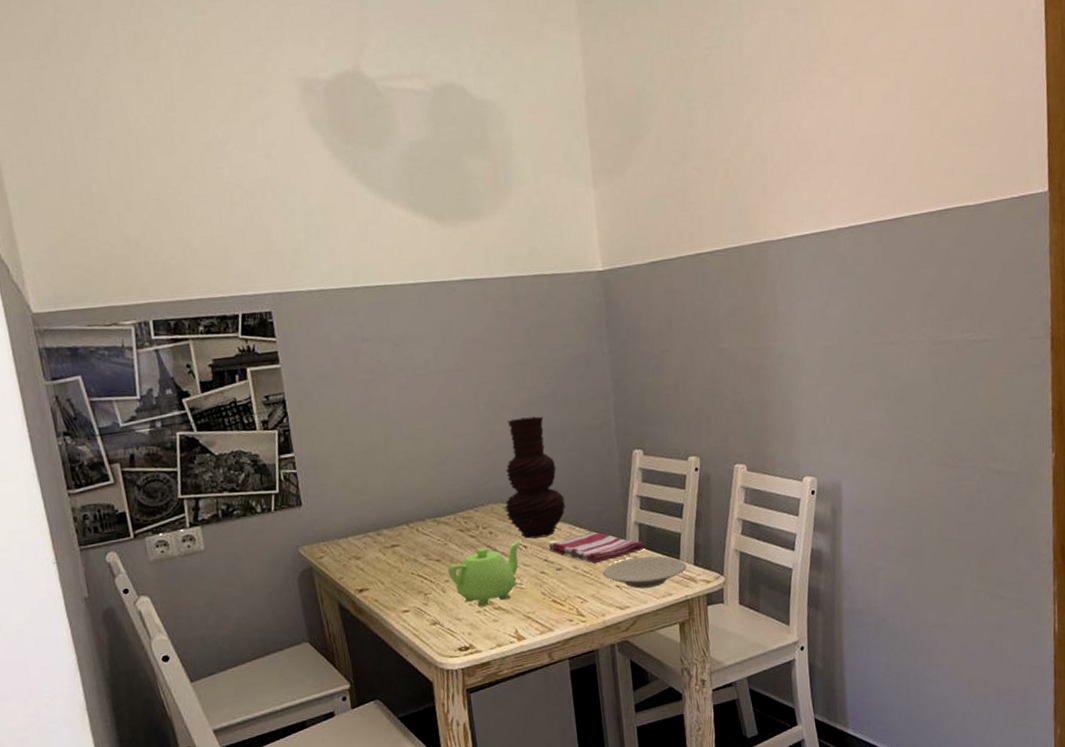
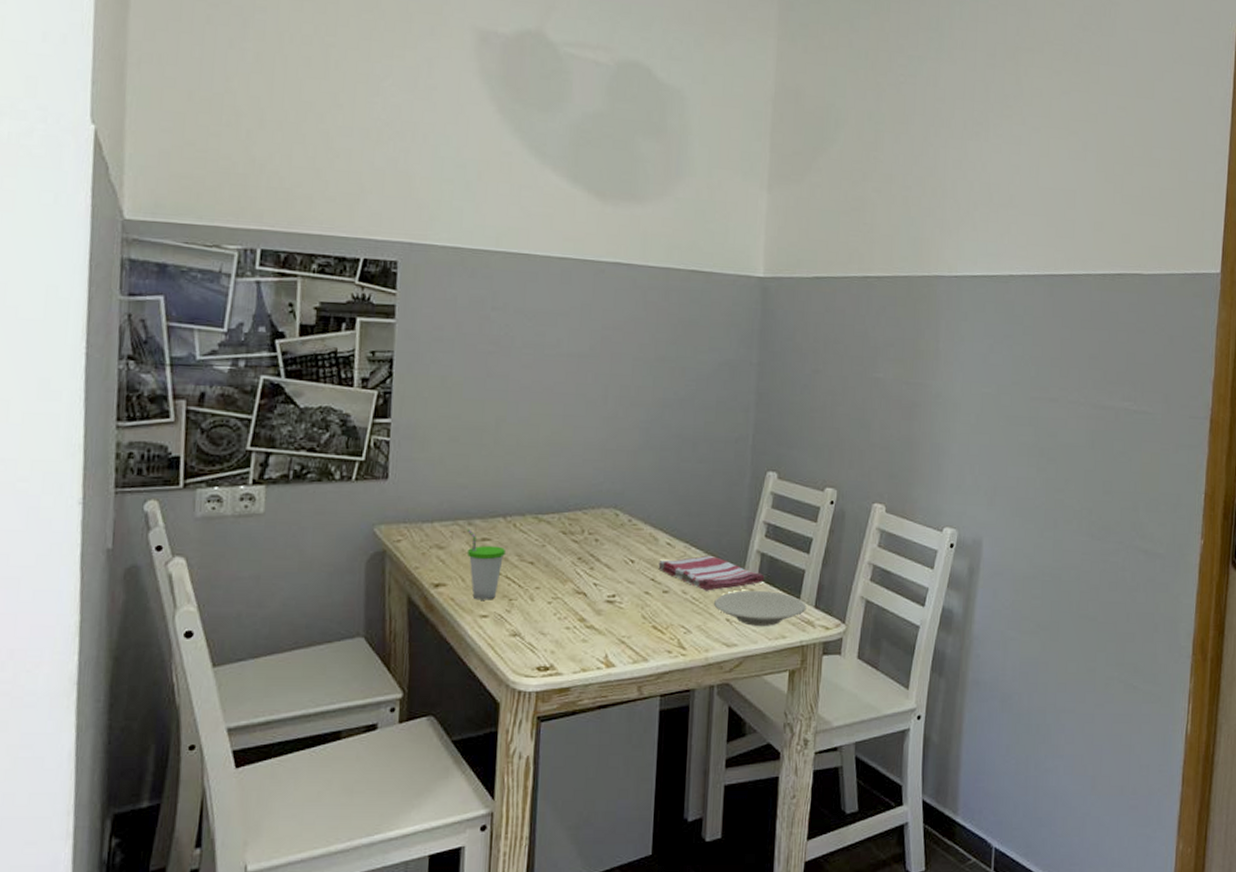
cup: none [377,538,414,598] -> present [466,529,505,600]
teapot: present [447,540,521,607] -> none [540,553,629,623]
vase: present [504,416,565,539] -> none [616,418,685,554]

